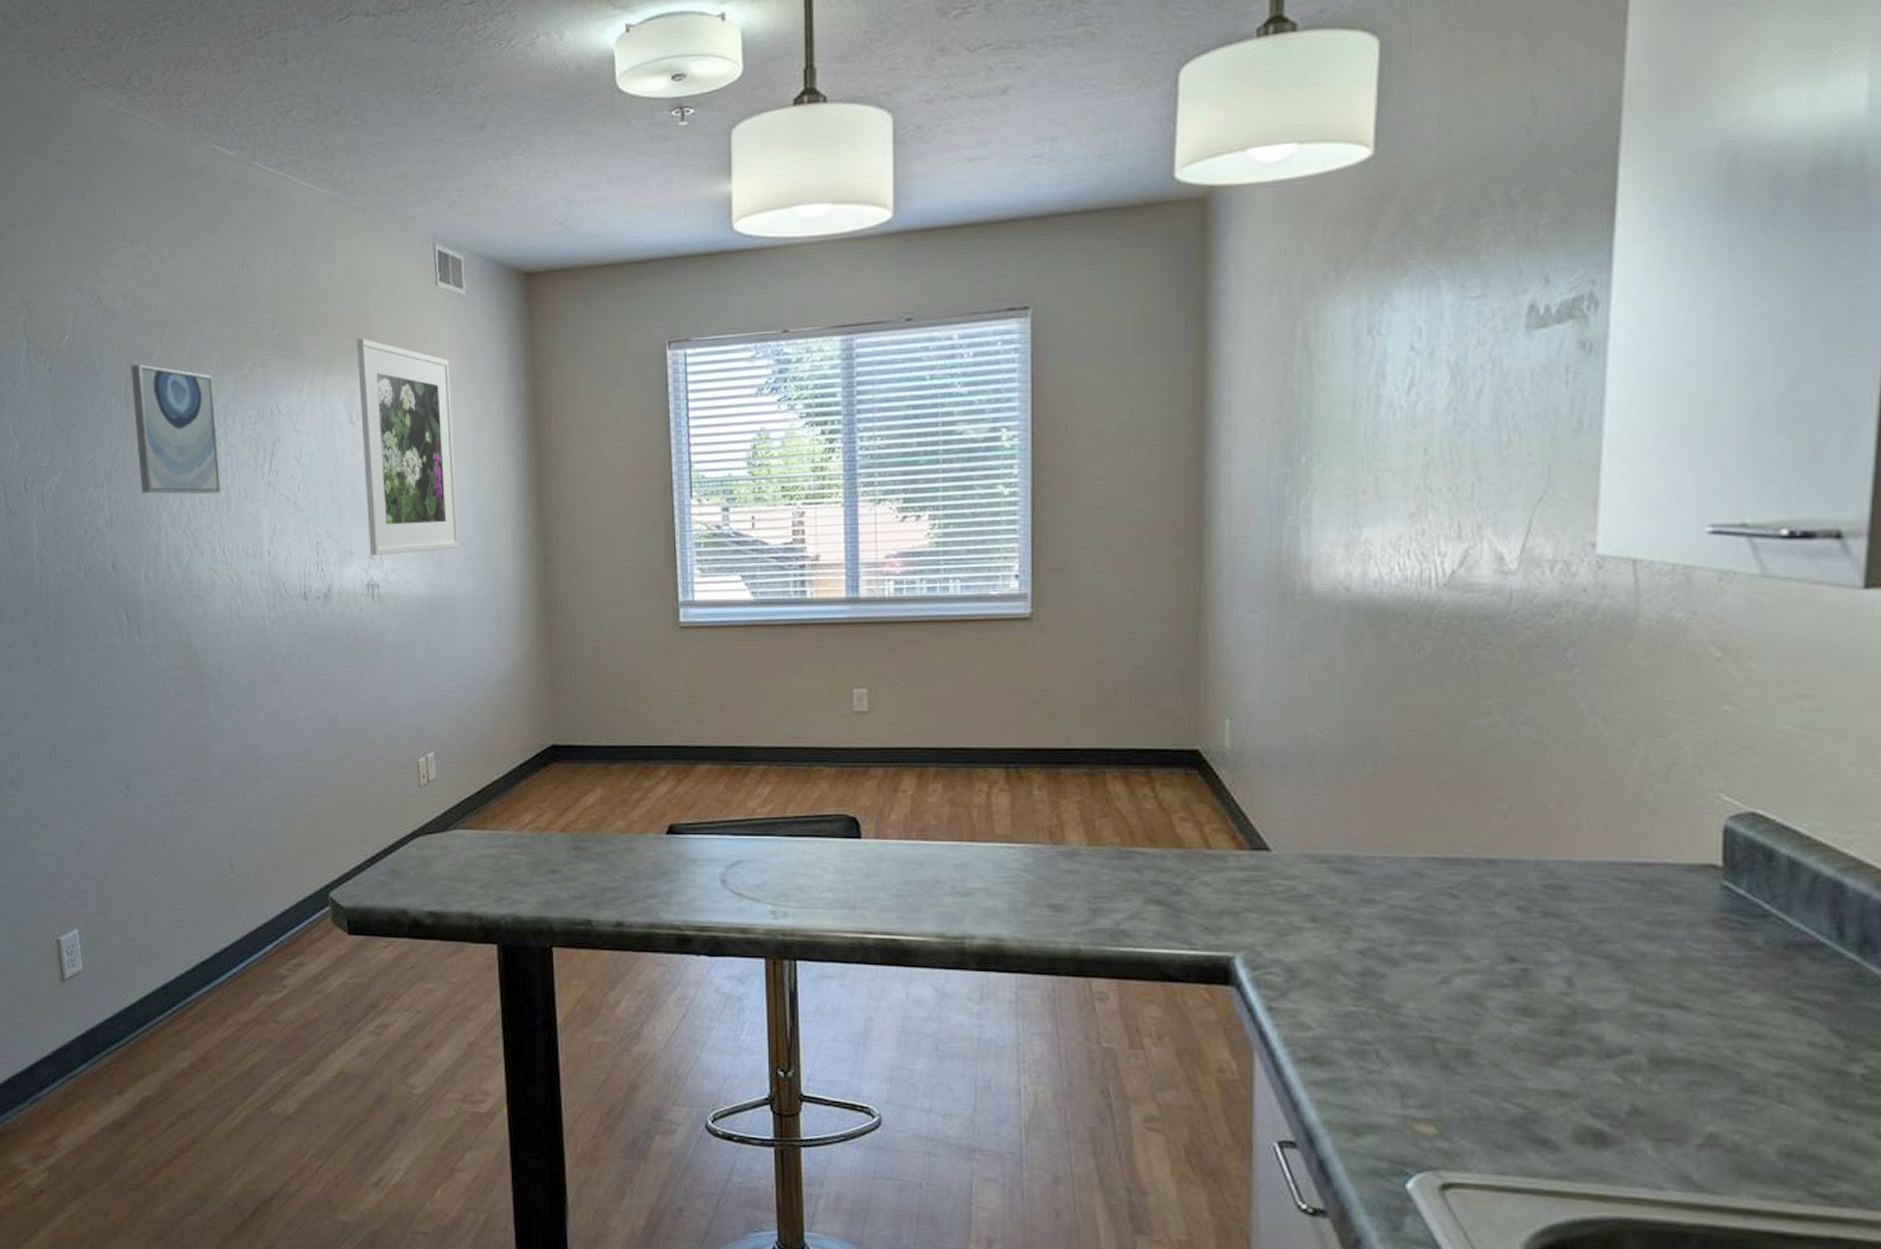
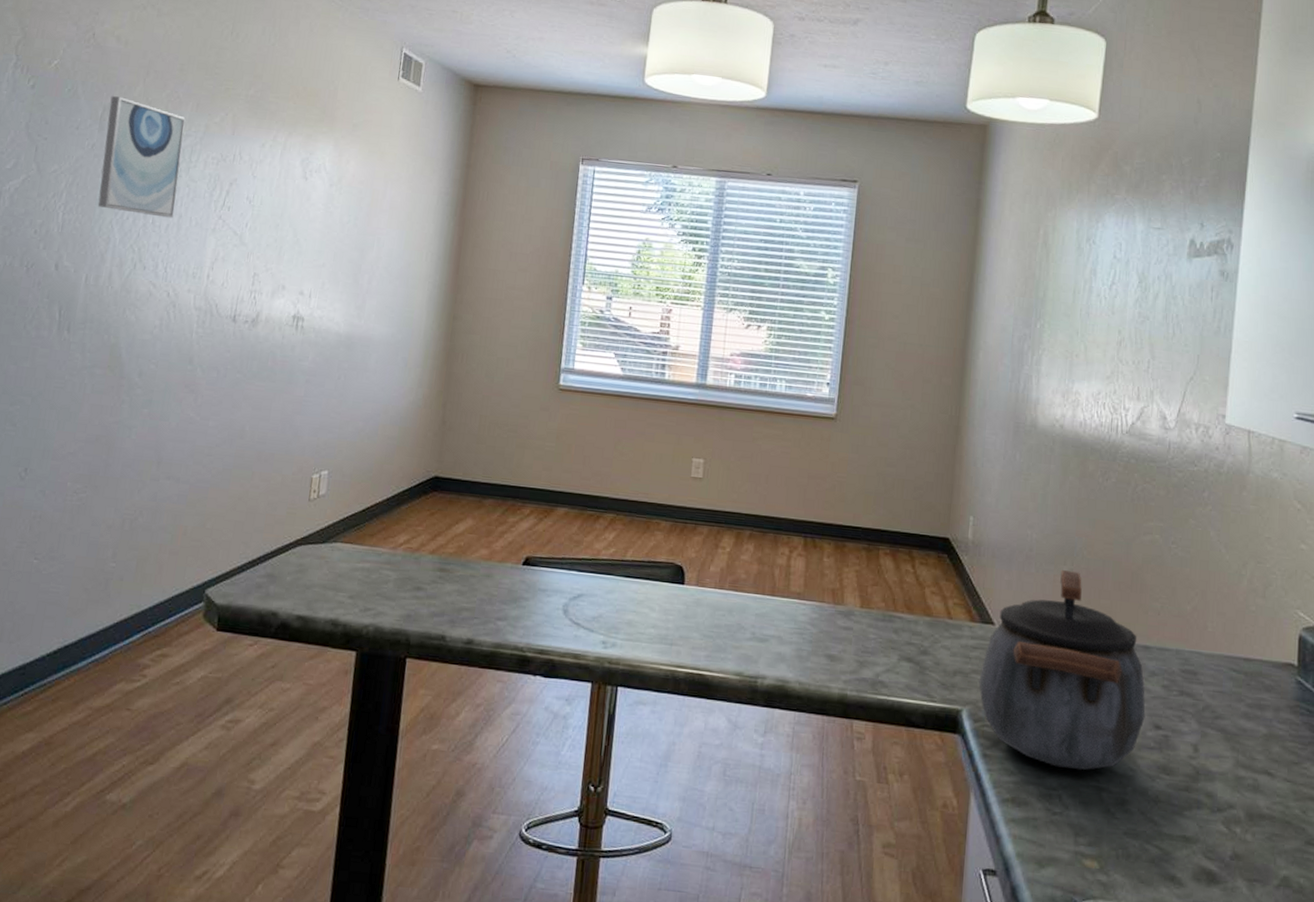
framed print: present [357,338,459,555] -> none [300,110,399,297]
kettle: none [1254,774,1493,1018] -> present [979,570,1146,770]

